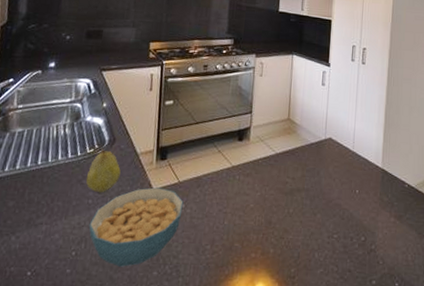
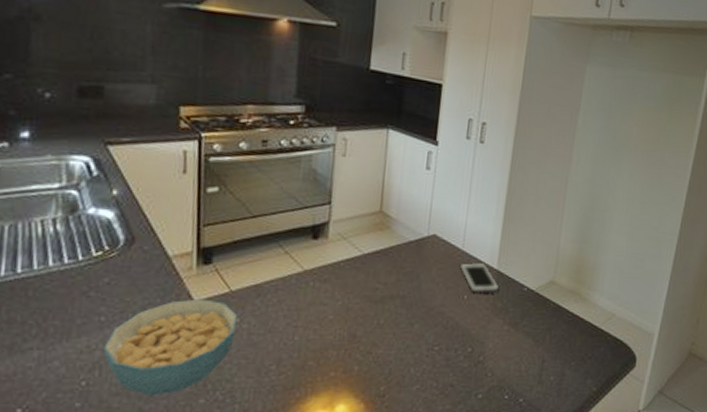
fruit: present [86,148,121,192] -> none [95,250,146,307]
cell phone: none [351,161,385,189] -> present [459,261,500,294]

